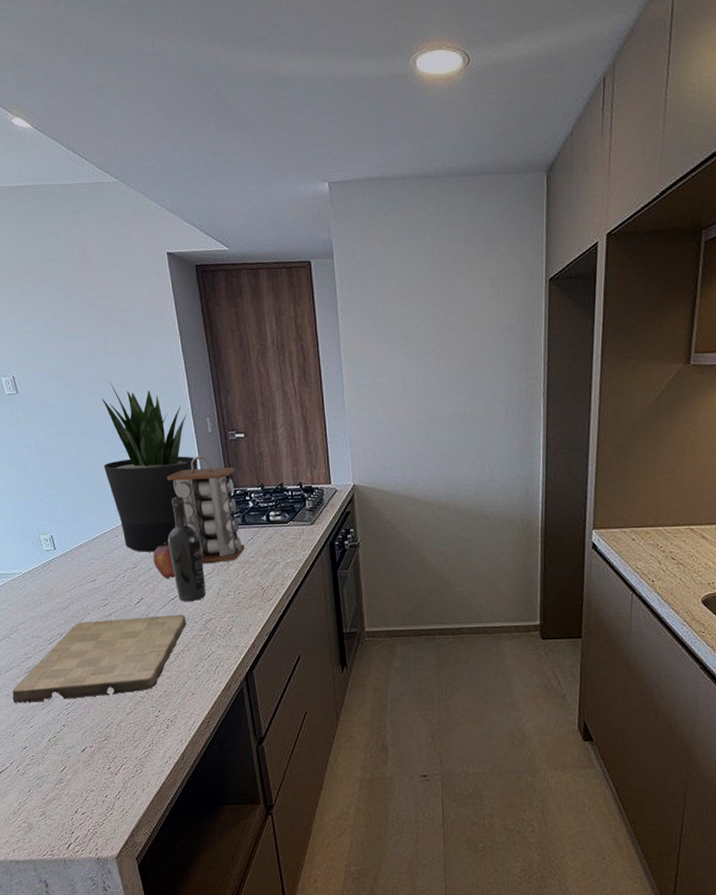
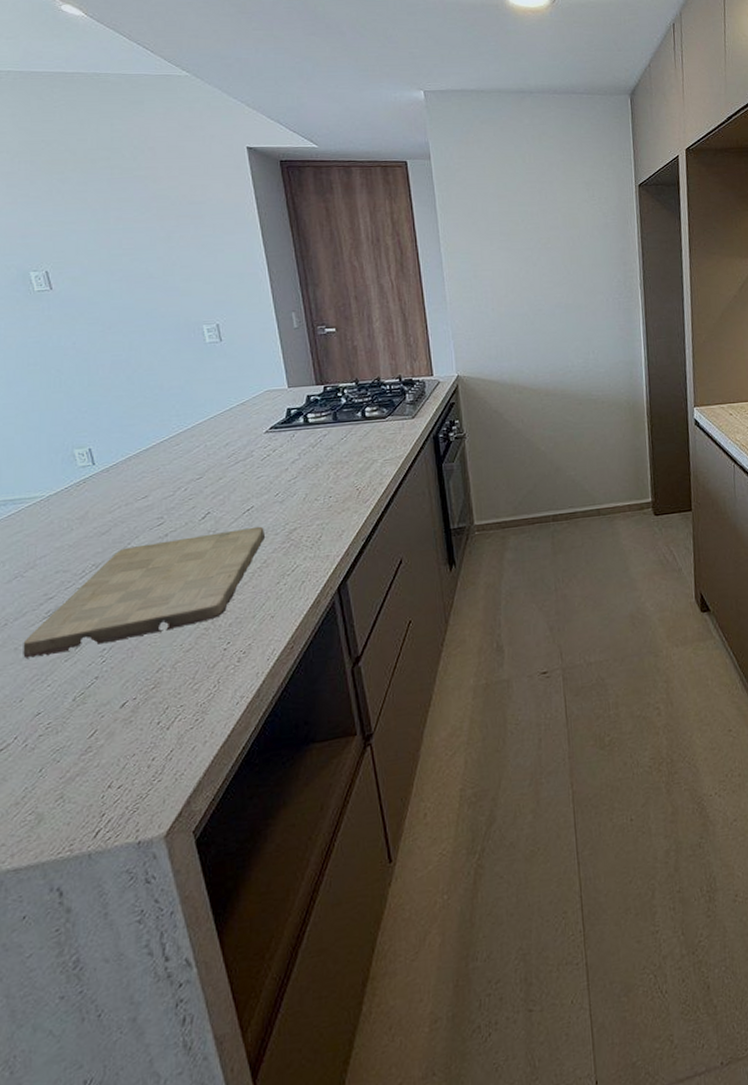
planter: present [102,380,198,552] -> none [163,275,281,460]
fruit: present [153,542,175,578] -> none [224,447,252,487]
spice rack: present [166,455,245,564] -> none [242,352,337,468]
wine bottle: present [167,496,207,602] -> none [242,396,291,512]

